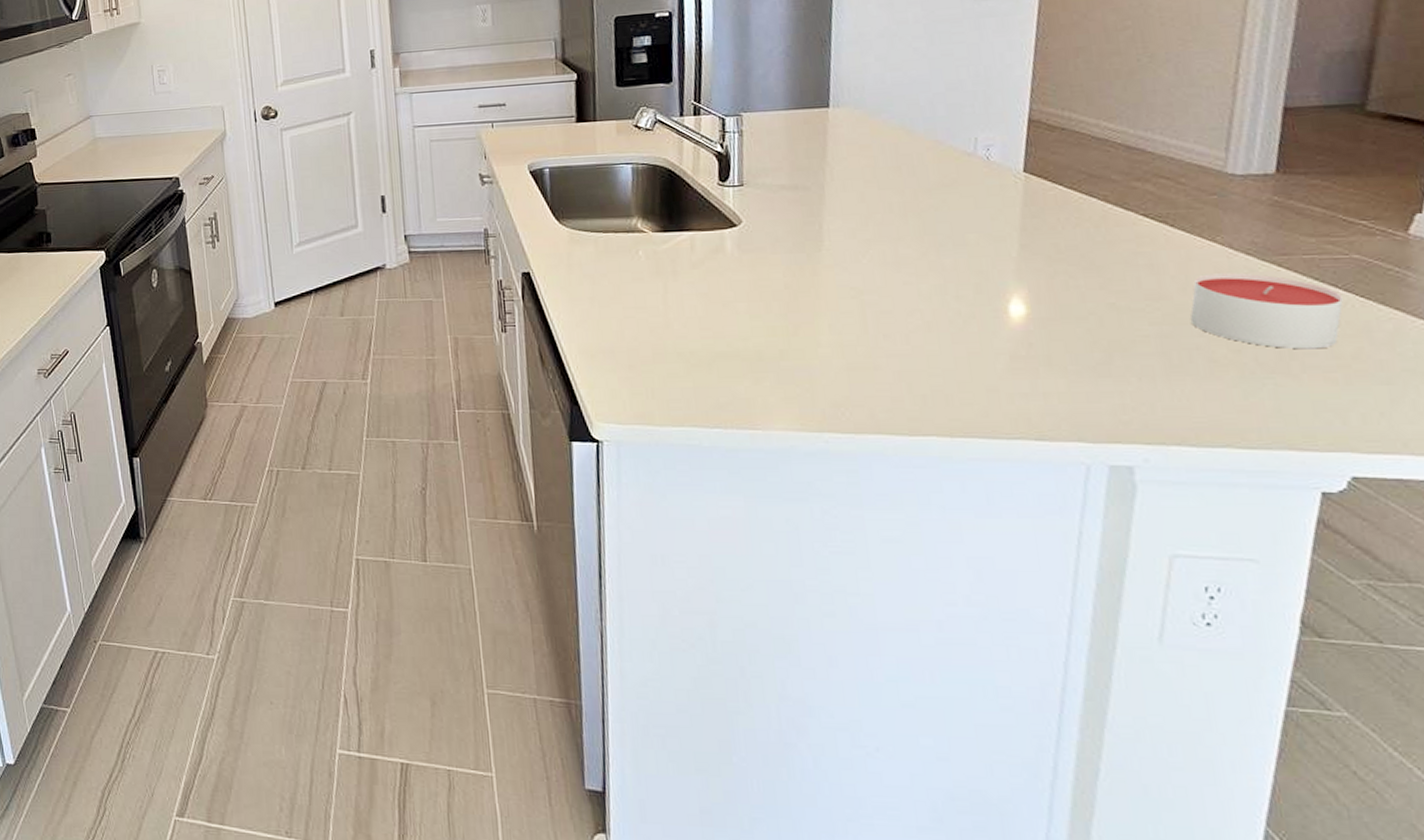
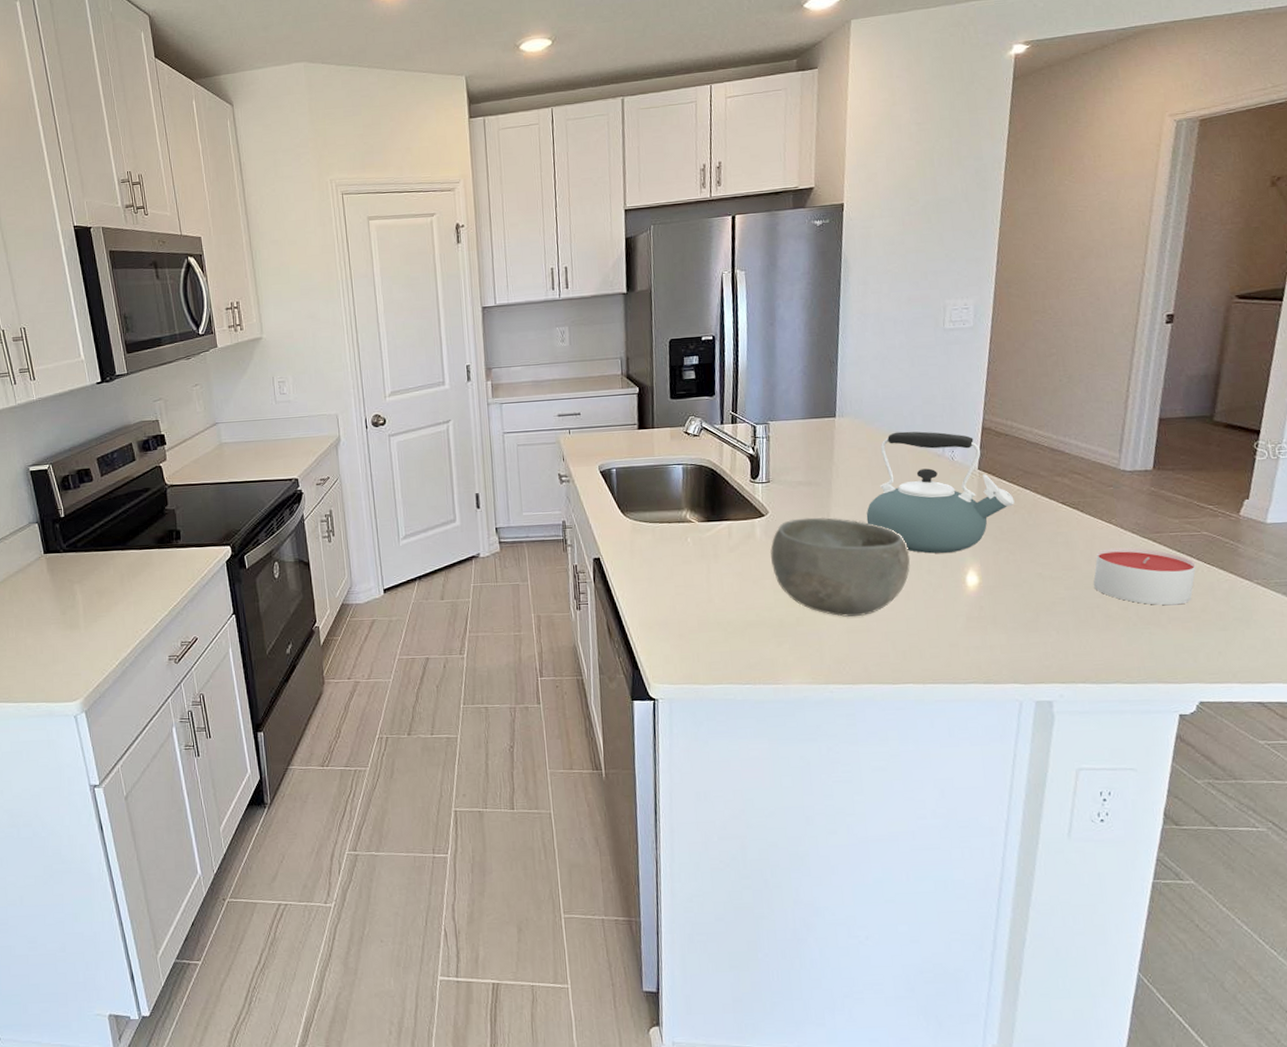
bowl: none [744,228,932,351] -> present [769,517,911,617]
kettle: none [870,124,1076,276] -> present [866,431,1015,554]

